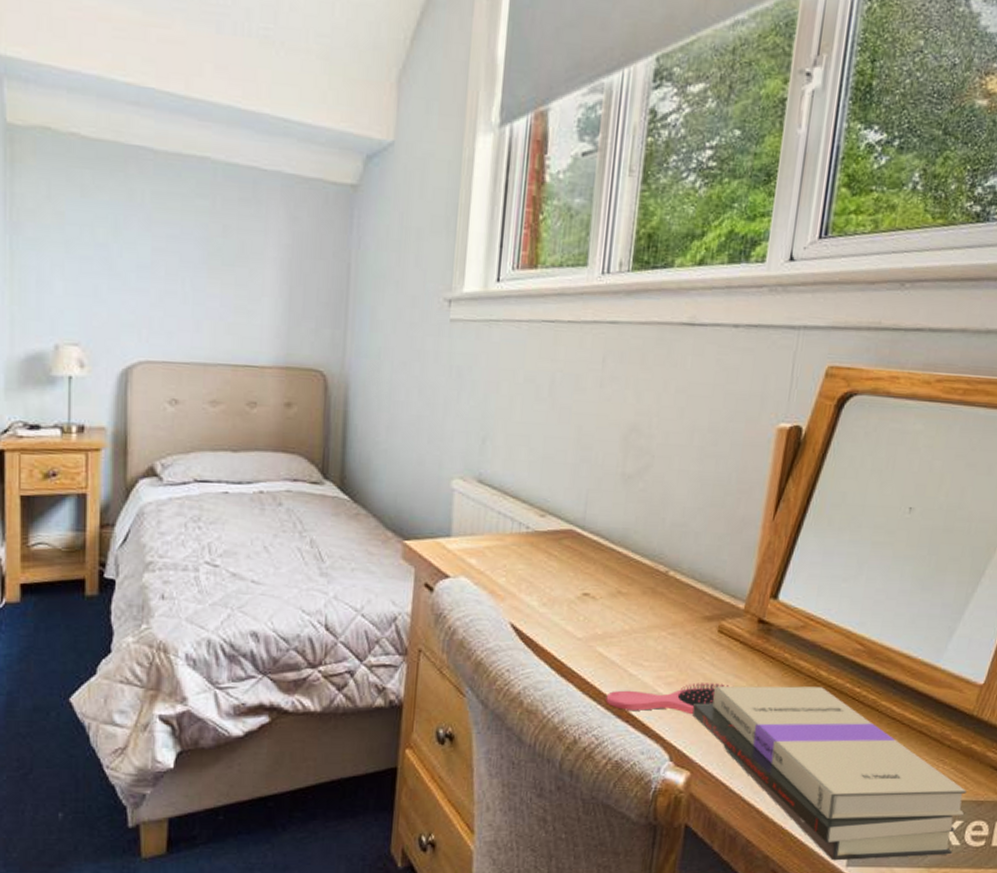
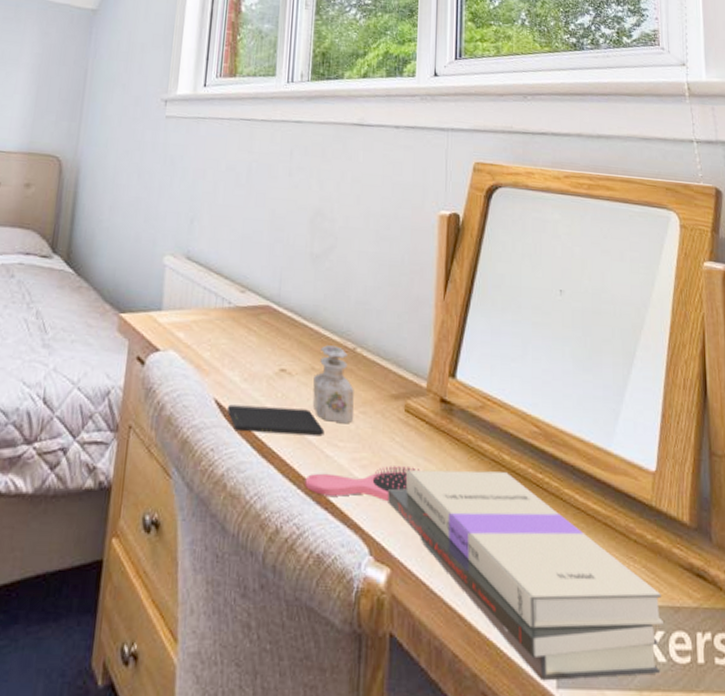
smartphone: none [523,628,629,656] -> present [226,404,325,435]
perfume bottle: none [617,569,664,645] -> present [312,345,355,424]

